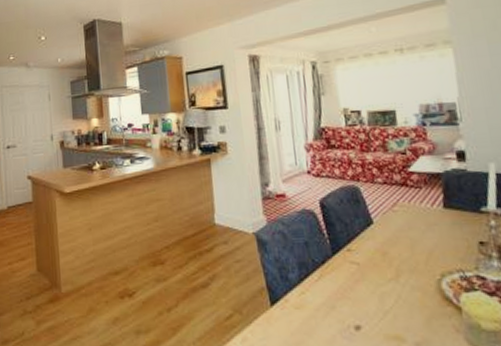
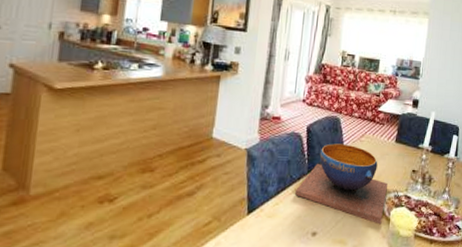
decorative bowl: none [322,216,450,315] -> present [295,143,388,225]

